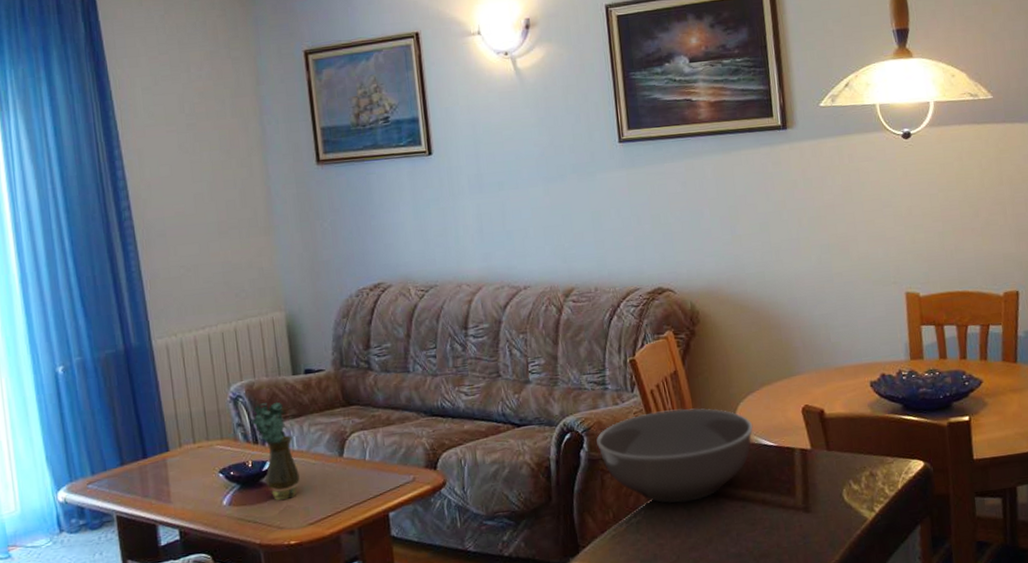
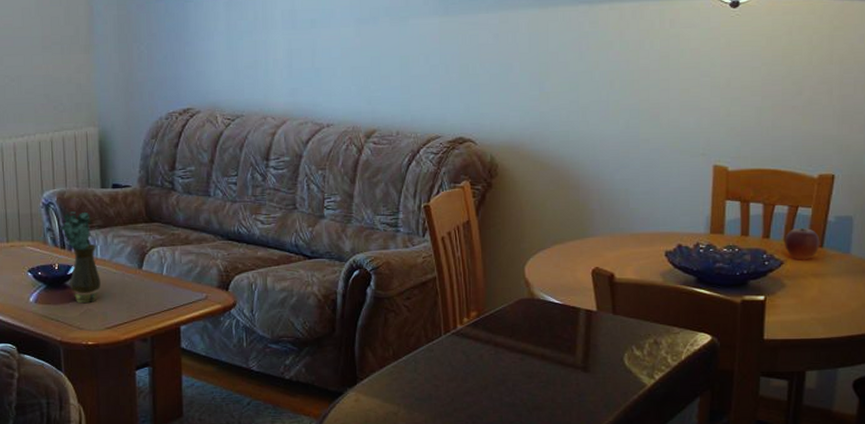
bowl: present [596,408,754,503] -> none [384,258,541,348]
apple: none [980,345,1014,378] -> present [785,228,820,260]

